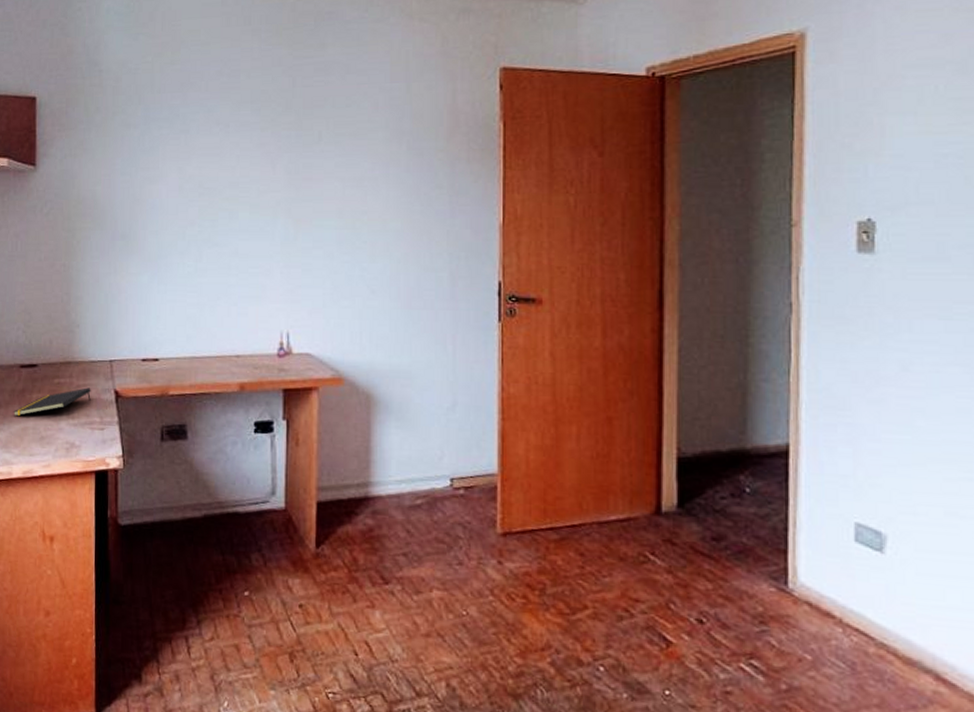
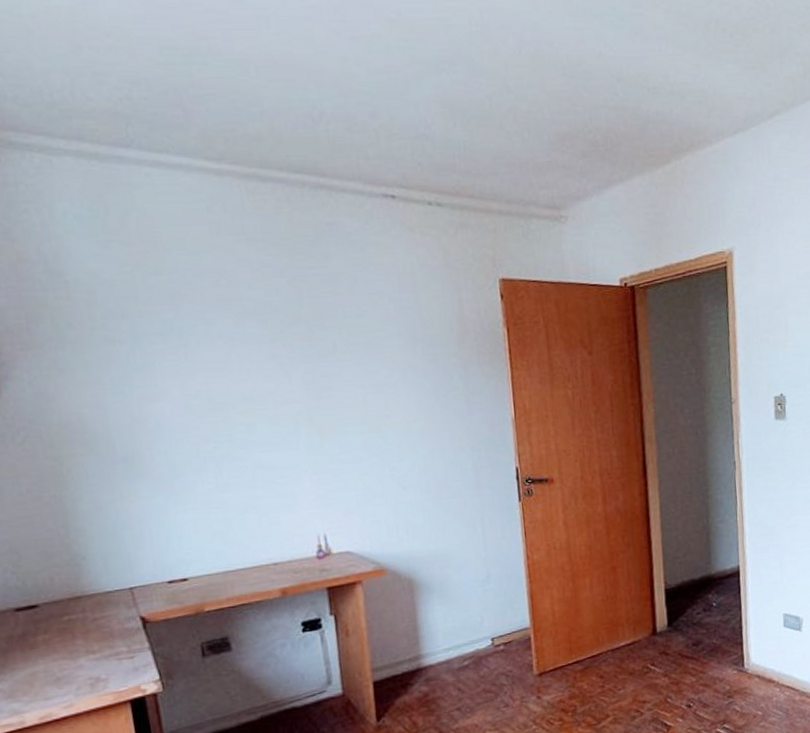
notepad: present [13,387,91,417] -> none [14,619,113,664]

